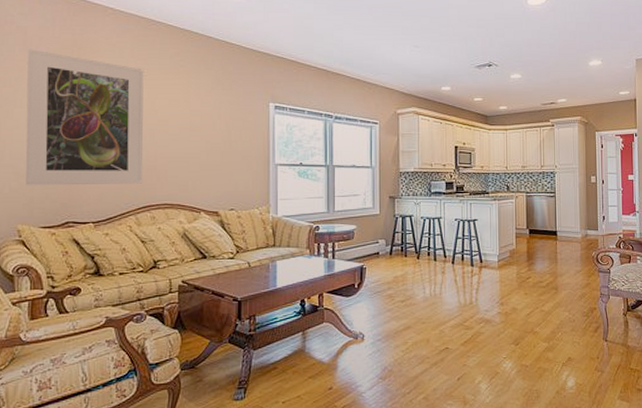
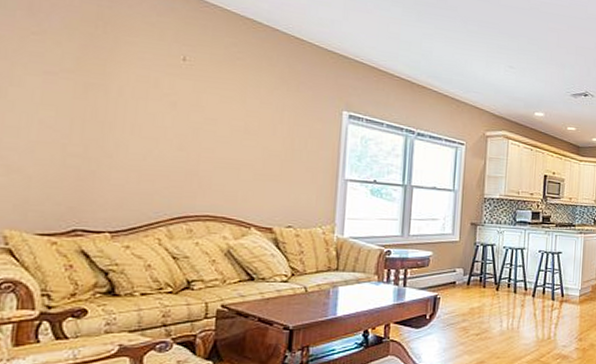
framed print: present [25,49,144,186] -> none [19,16,190,190]

